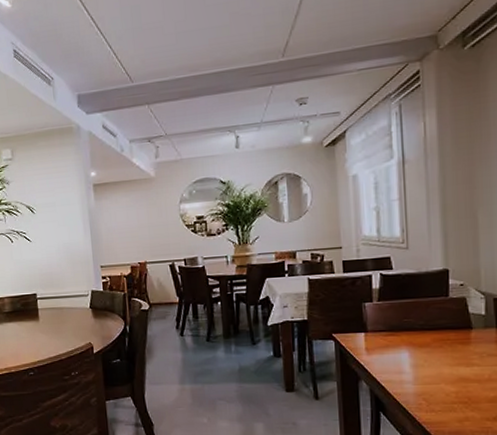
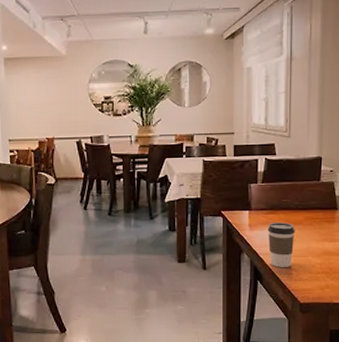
coffee cup: none [388,345,422,397] -> present [267,222,295,267]

